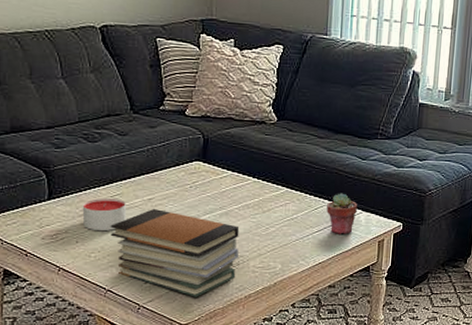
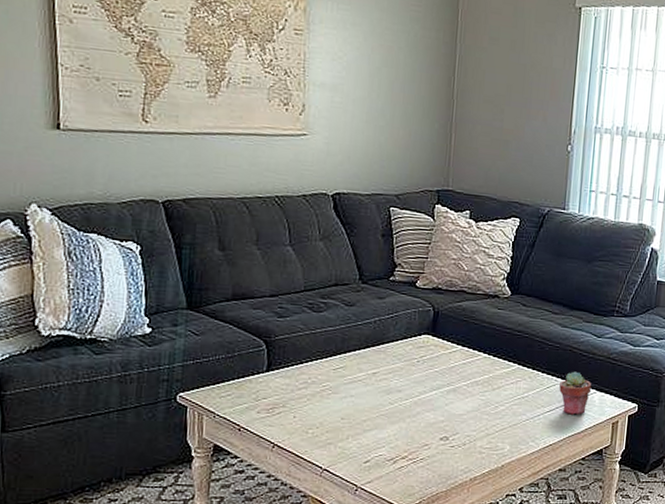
candle: present [82,198,127,232] -> none [302,371,350,406]
book stack: present [110,208,240,297] -> none [330,382,467,479]

